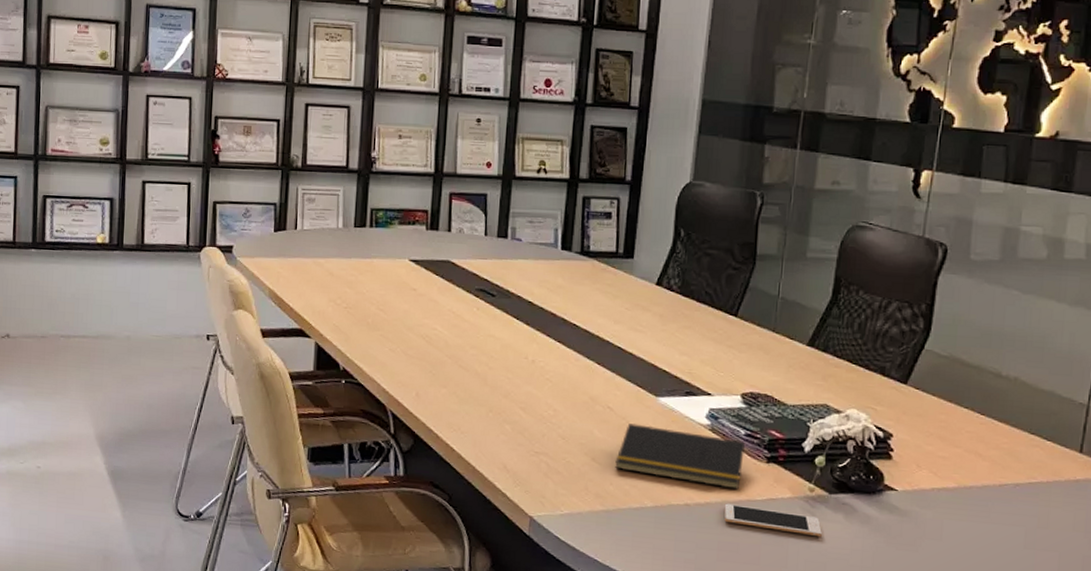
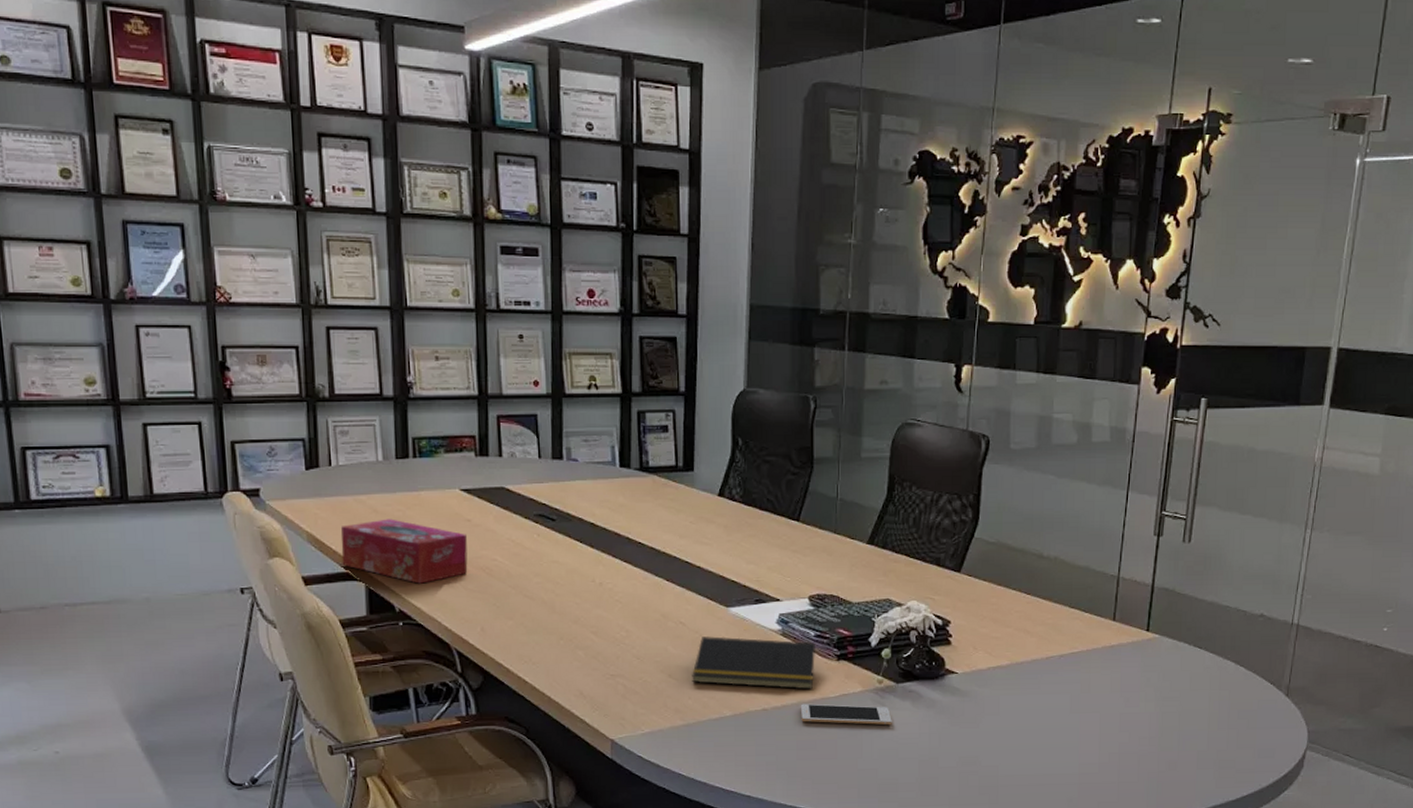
tissue box: none [297,282,411,346] -> present [340,519,468,584]

